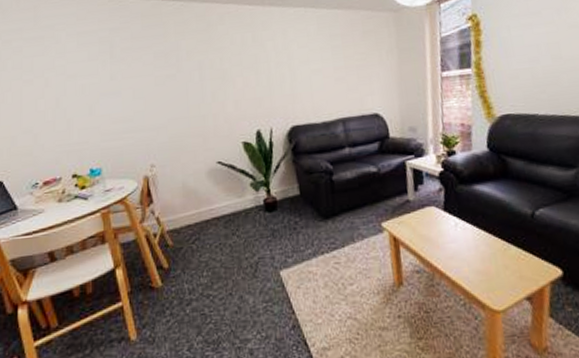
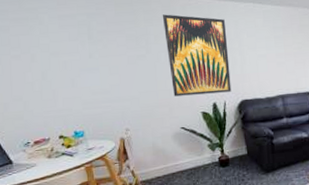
wall art: none [196,25,280,124] -> present [162,14,232,97]

